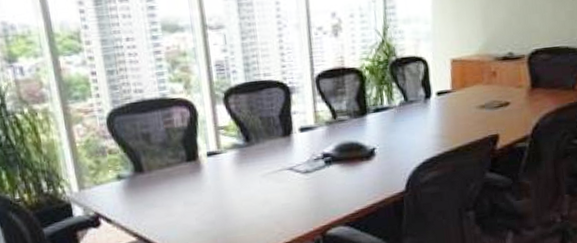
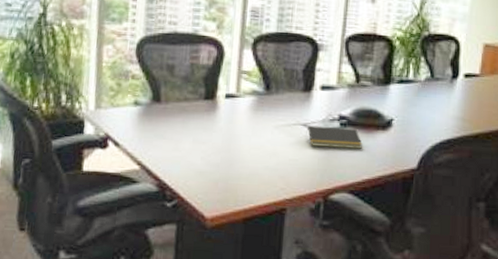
notepad: none [293,163,350,188] -> present [306,125,362,149]

